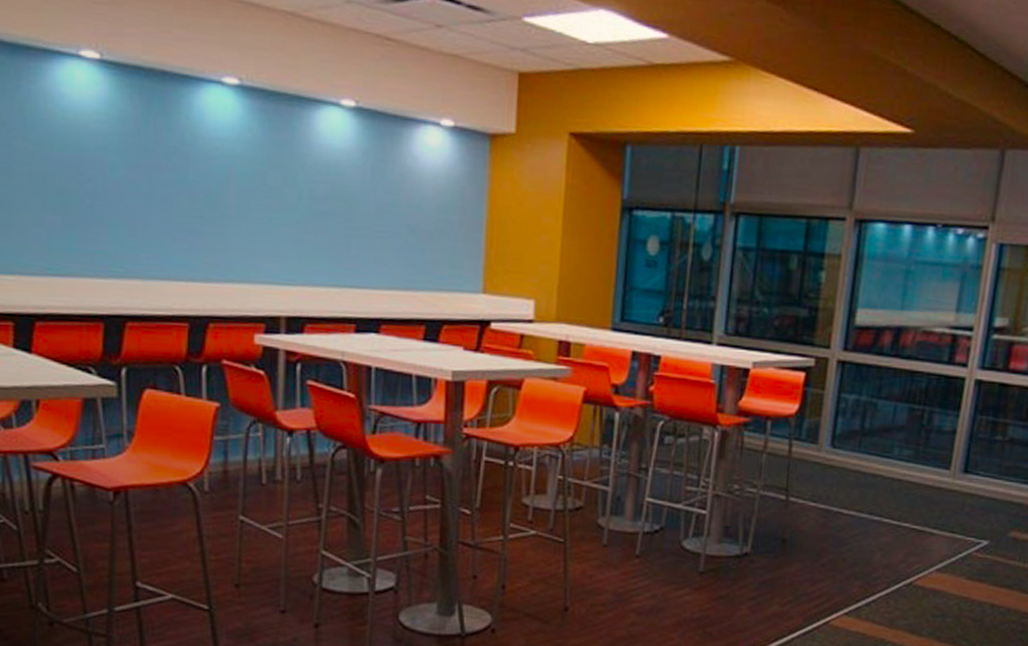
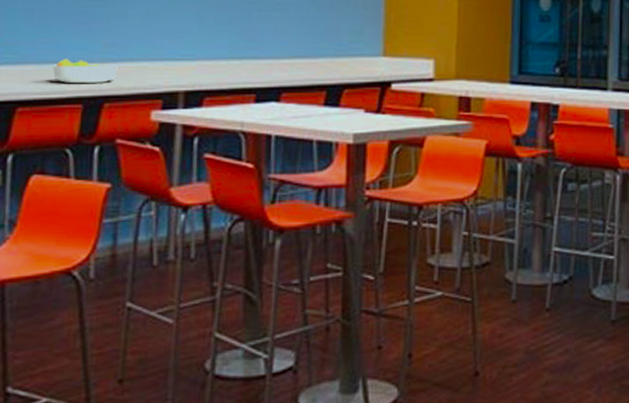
fruit bowl: none [157,275,220,303] -> present [52,59,118,83]

